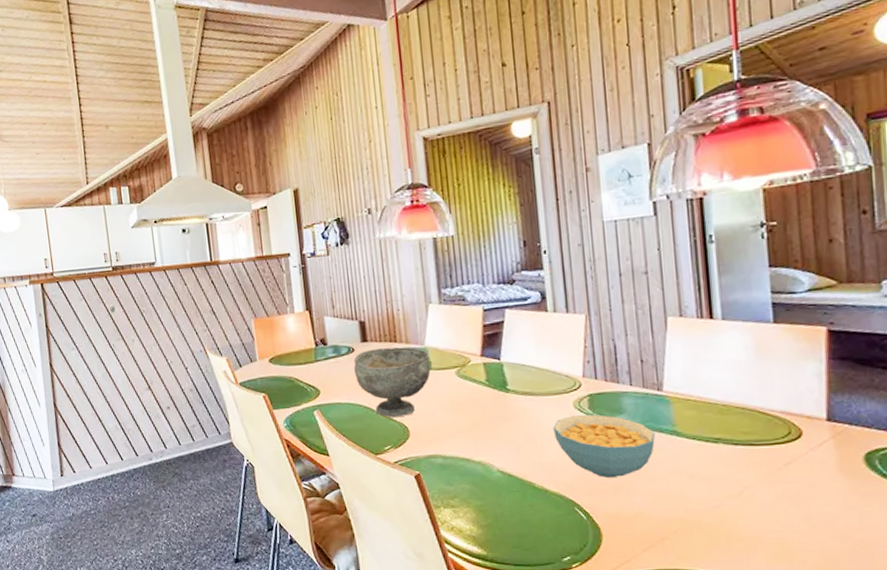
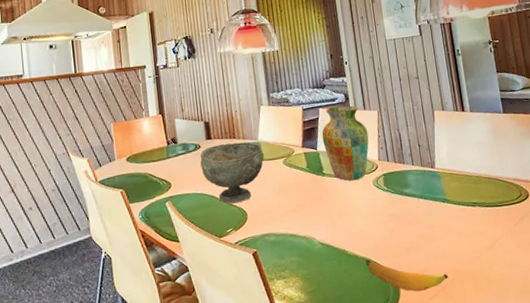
vase: none [507,306,571,401] -> present [321,105,369,181]
cereal bowl: present [552,414,655,479] -> none [358,189,433,241]
banana: none [557,496,672,541] -> present [365,259,449,292]

